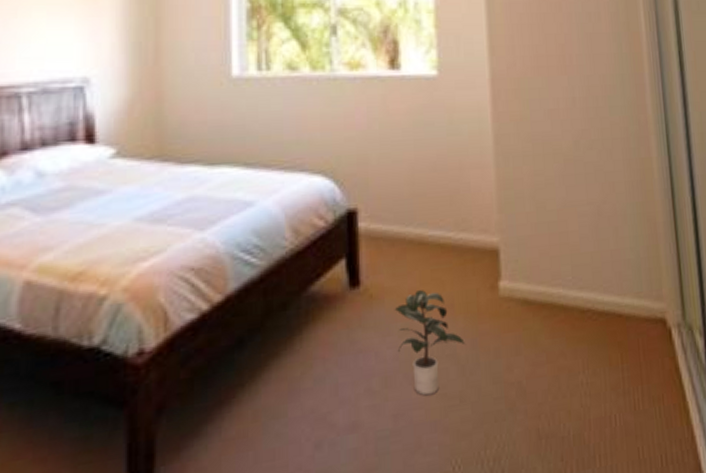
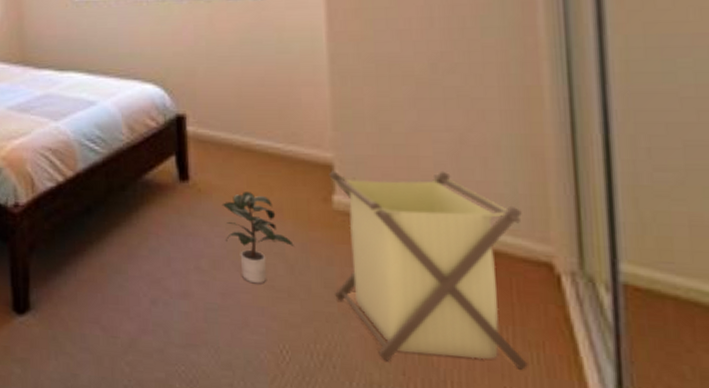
laundry basket: none [495,243,653,449] -> present [329,171,528,370]

